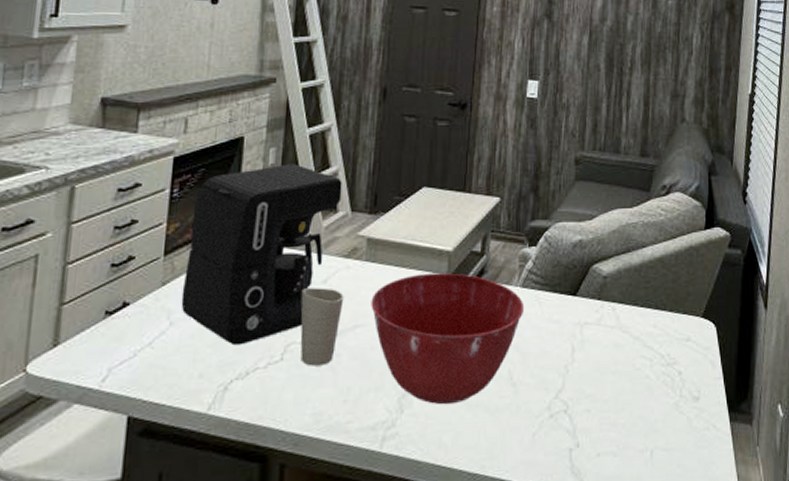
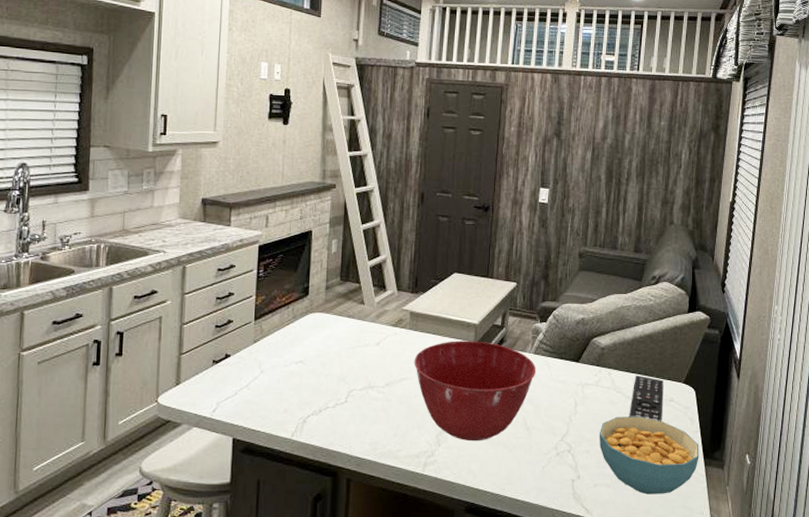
coffee maker: present [181,164,342,346] -> none [269,252,390,390]
cup: present [300,288,344,366] -> none [359,349,393,408]
cereal bowl: none [601,362,723,463] -> present [599,416,699,495]
remote control: none [638,309,679,368] -> present [629,375,664,422]

